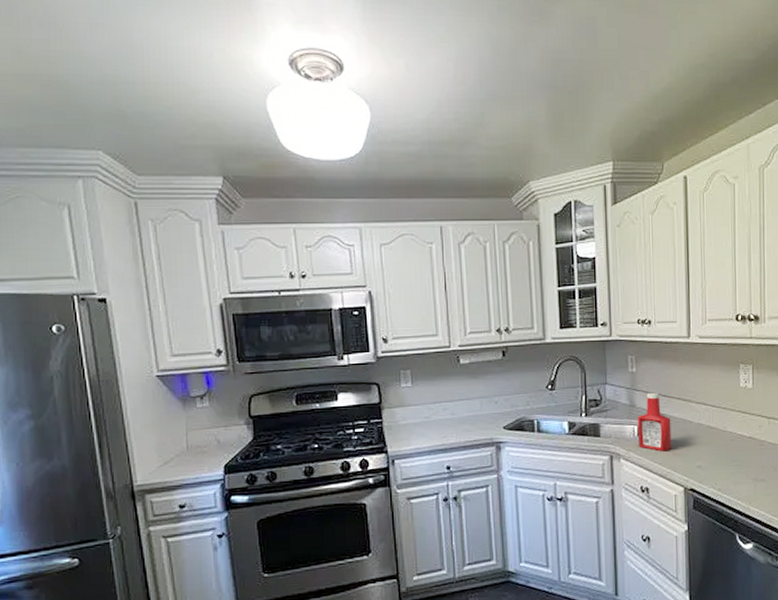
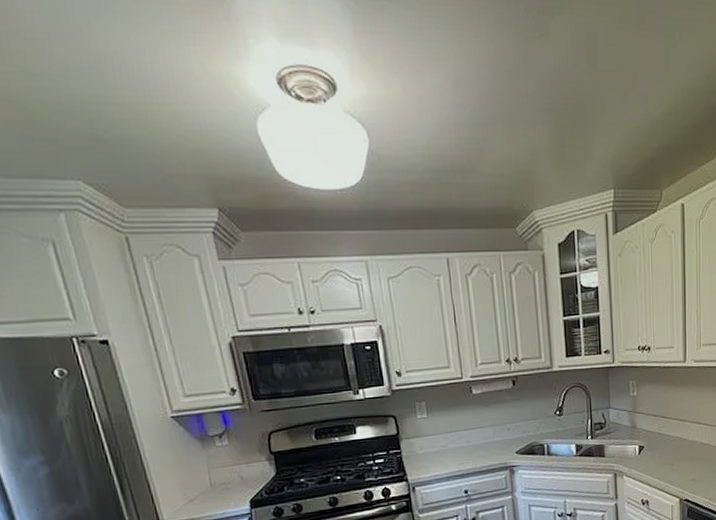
ketchup bottle: present [637,392,672,452] -> none [638,414,669,468]

